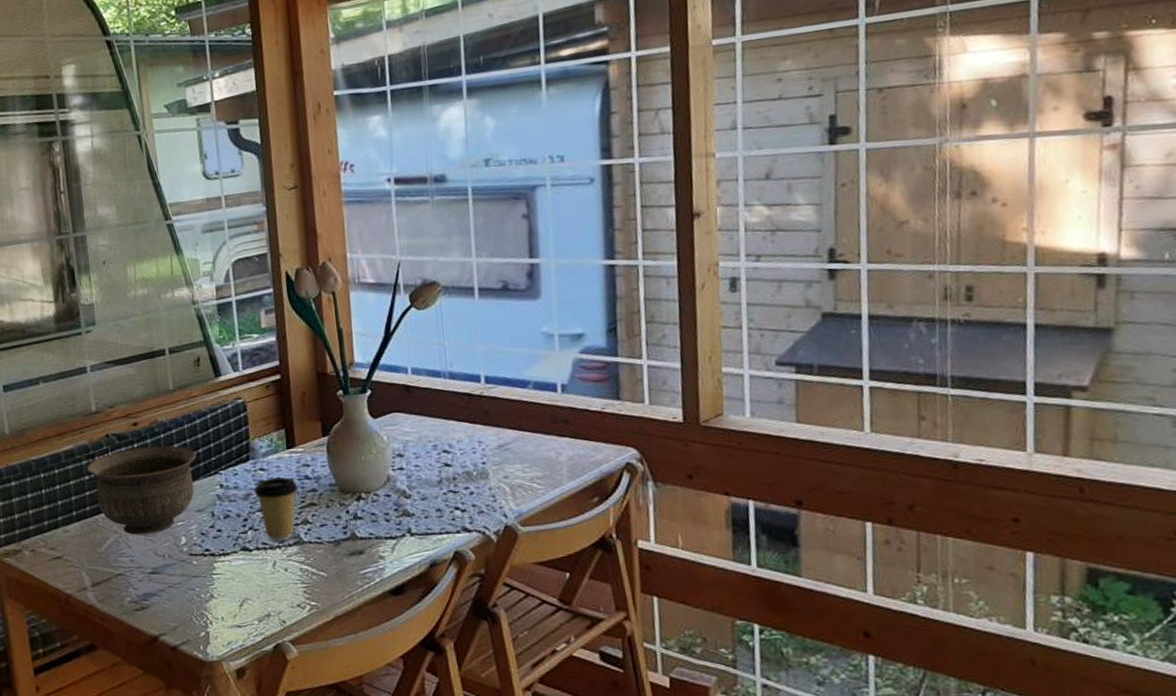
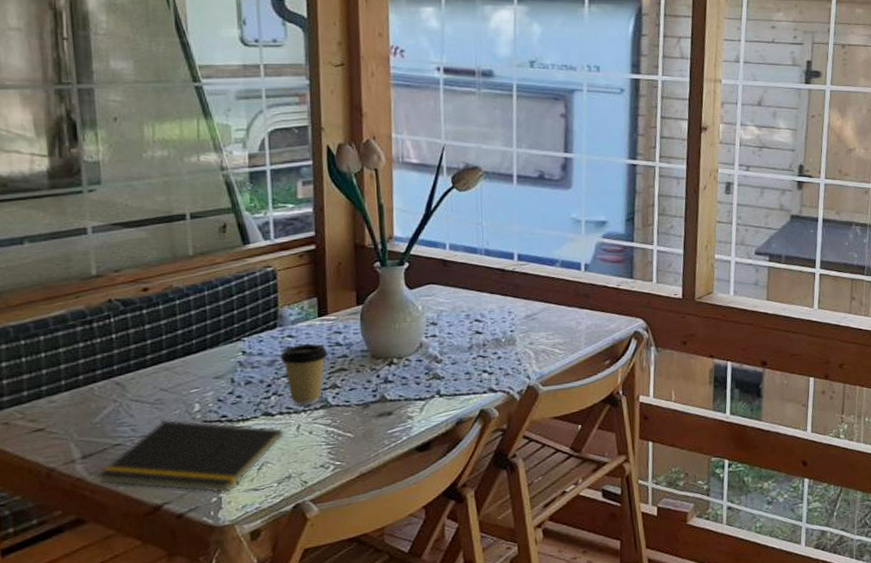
bowl: present [86,445,197,535] -> none [81,312,217,404]
notepad: none [105,551,261,628] -> present [98,419,284,493]

